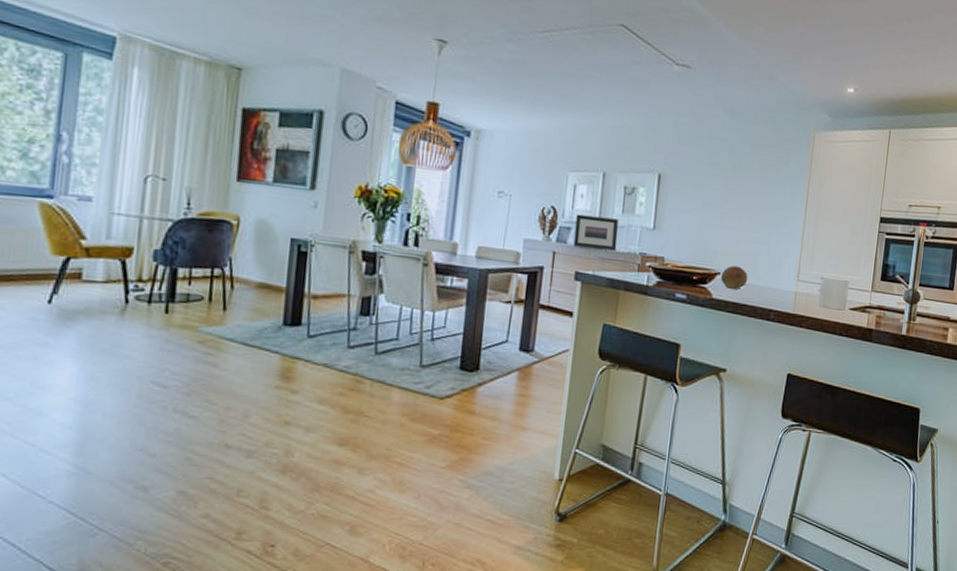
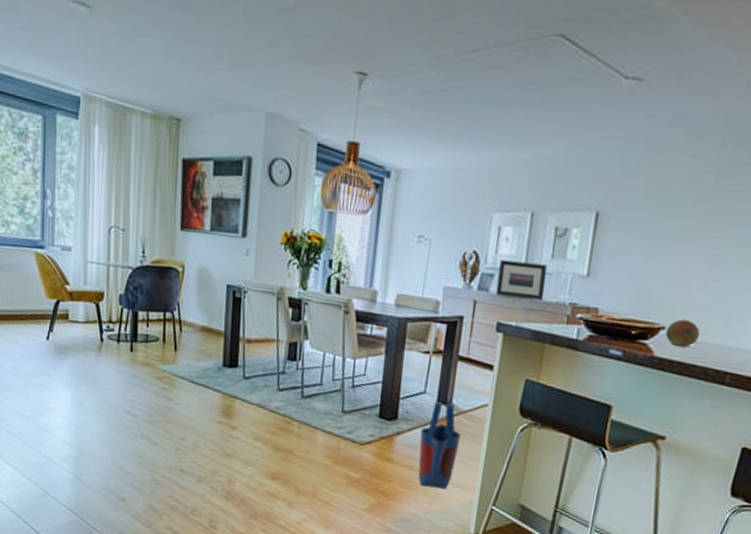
tote bag: none [501,350,544,437] -> present [418,401,461,489]

